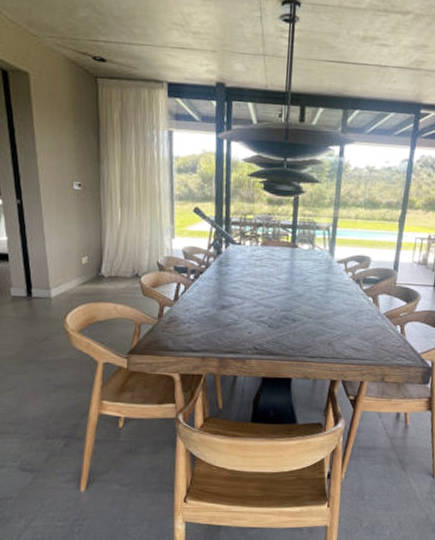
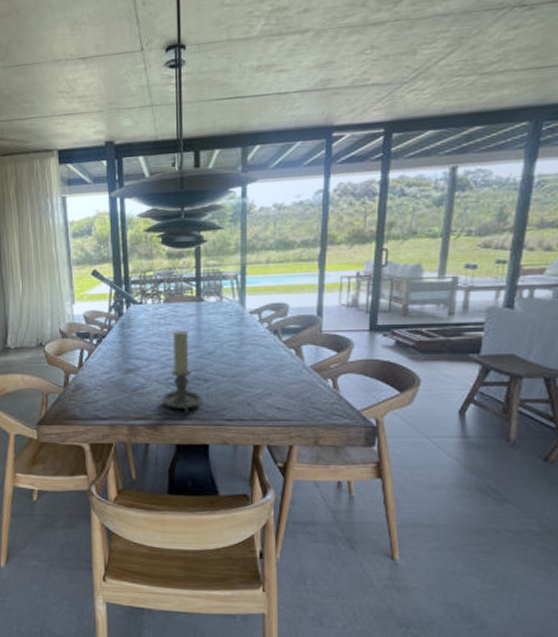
candle holder: none [251,272,290,349] -> present [160,330,203,413]

